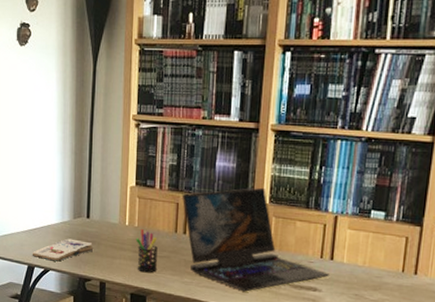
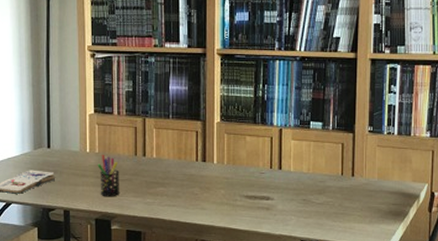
laptop: present [182,187,329,292] -> none [139,107,279,207]

